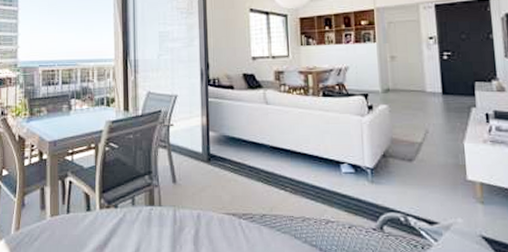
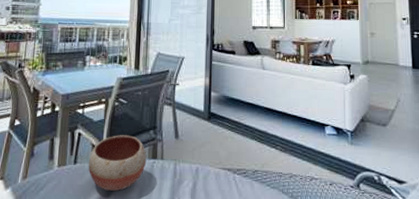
bowl: none [82,181,144,241] -> present [88,135,147,192]

